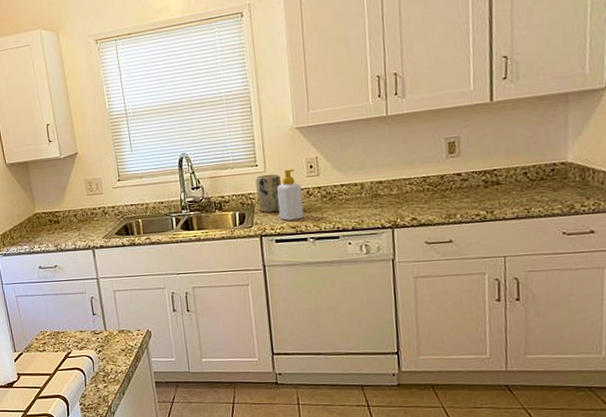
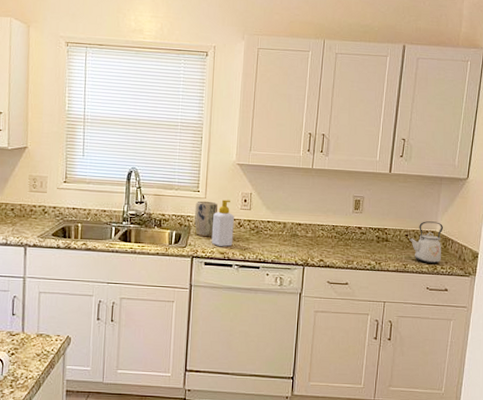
kettle: none [529,149,580,203] -> present [409,221,443,264]

